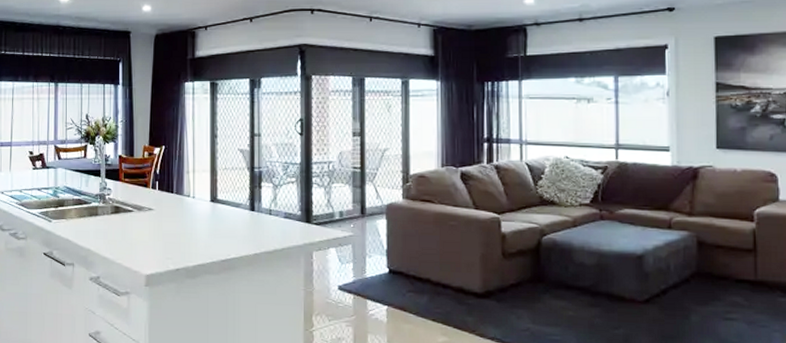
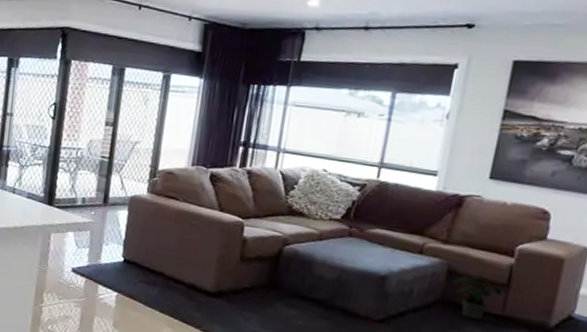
potted plant: none [704,243,756,288] -> present [452,274,508,320]

